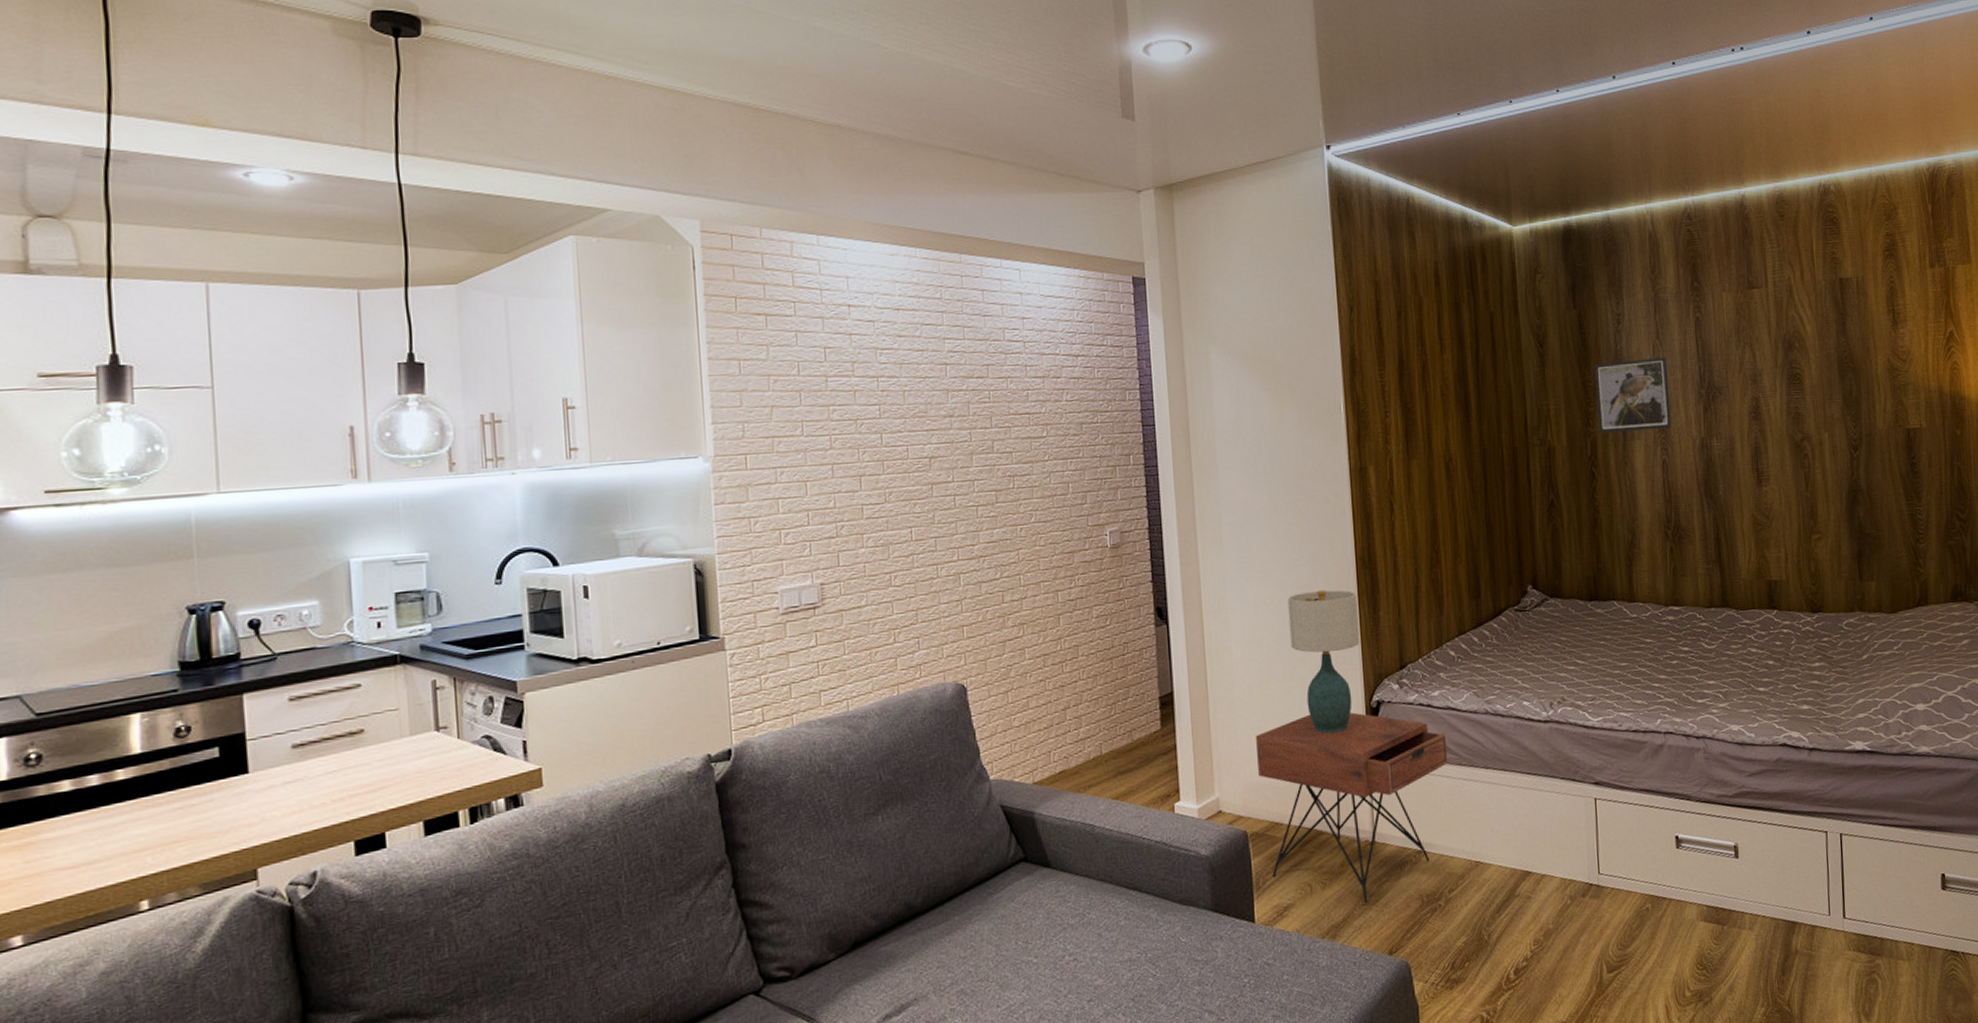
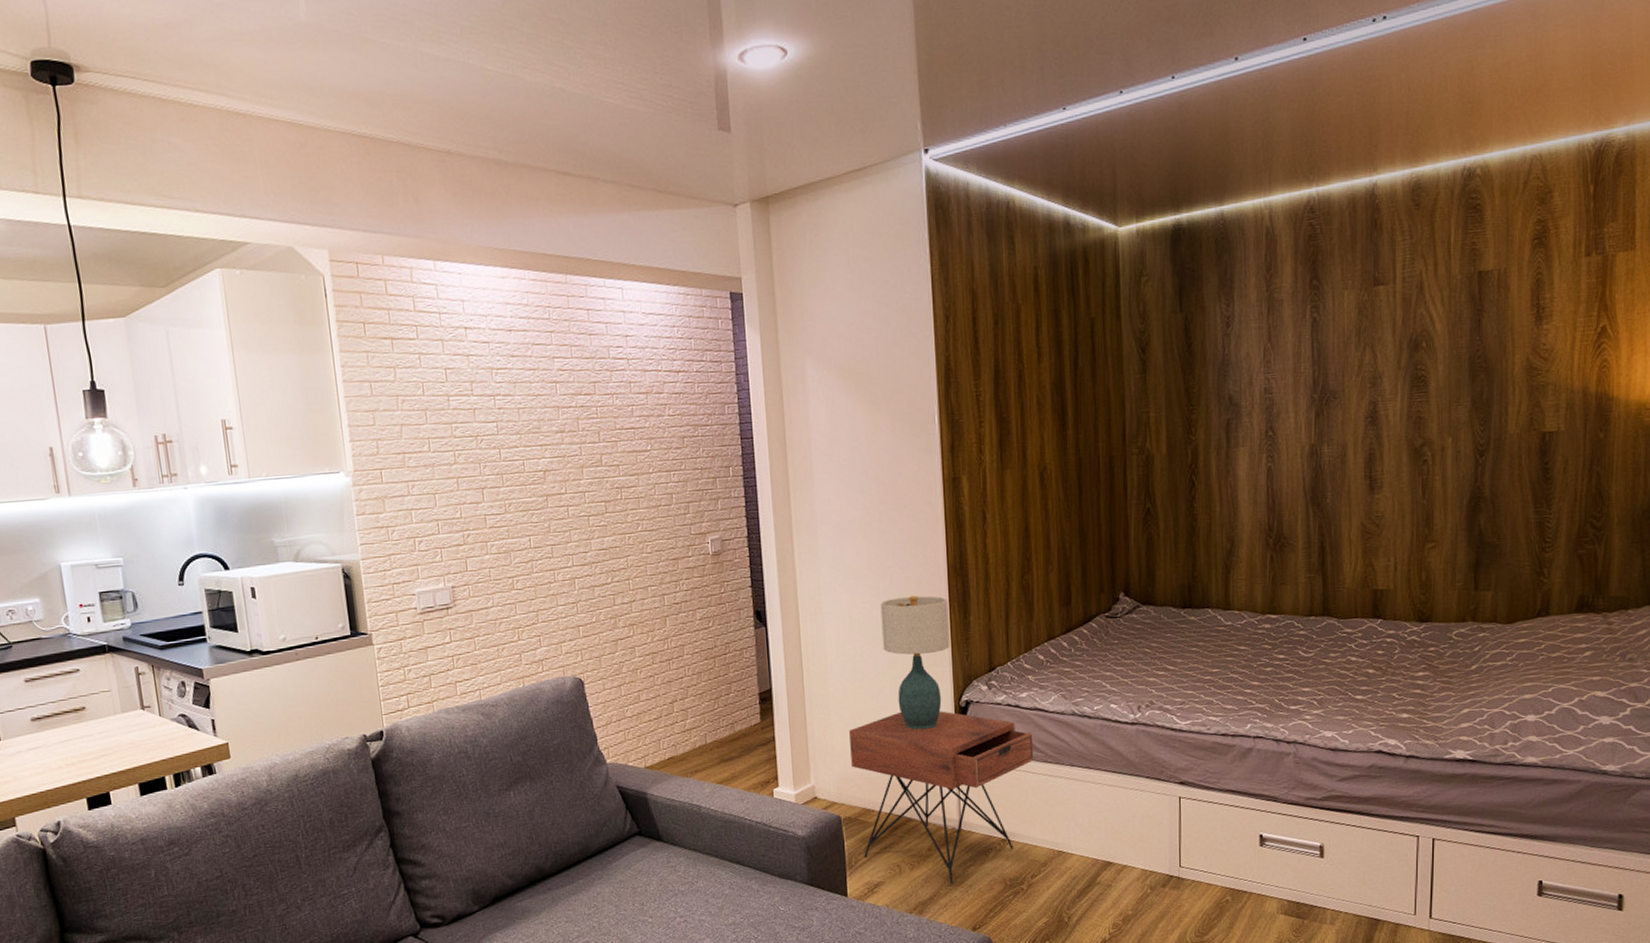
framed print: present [1594,356,1672,434] -> none [1199,360,1280,441]

